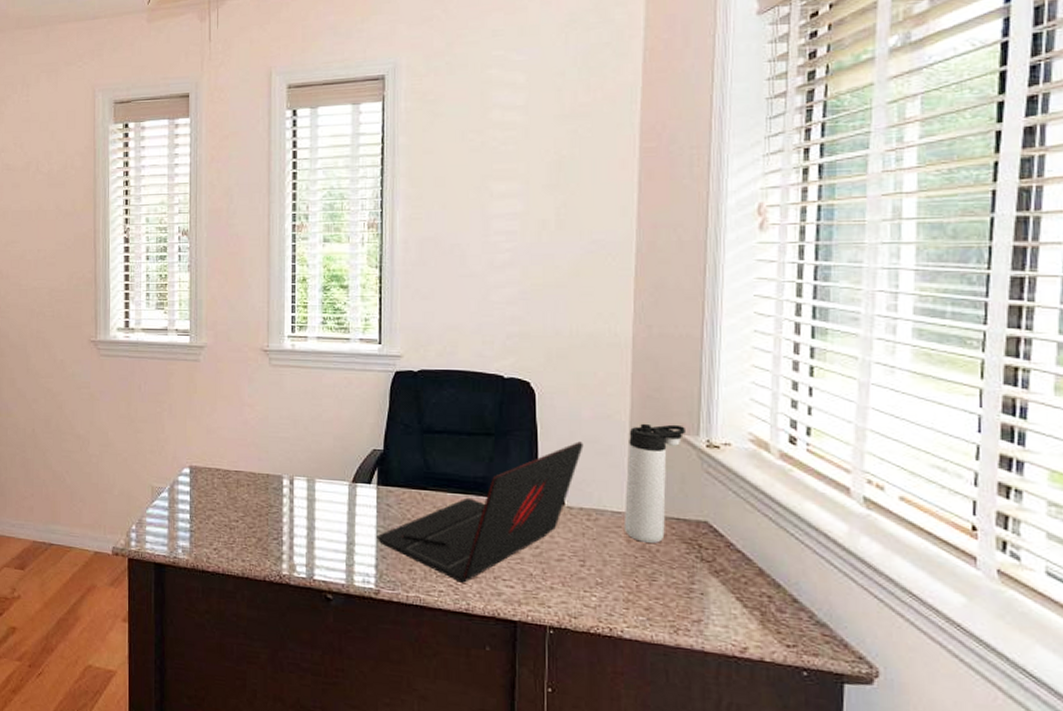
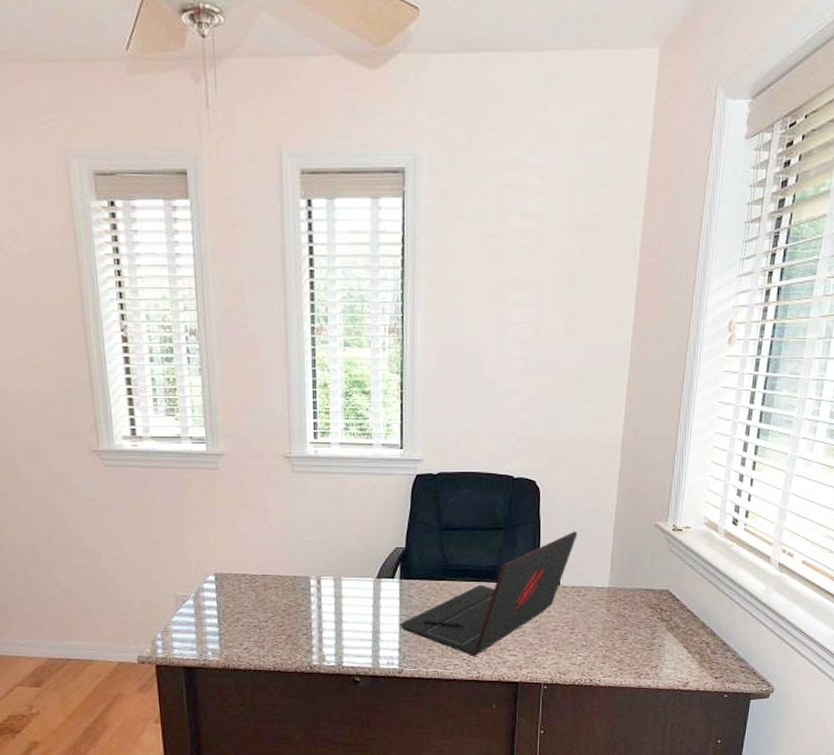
thermos bottle: present [623,423,685,544] -> none [605,513,658,611]

